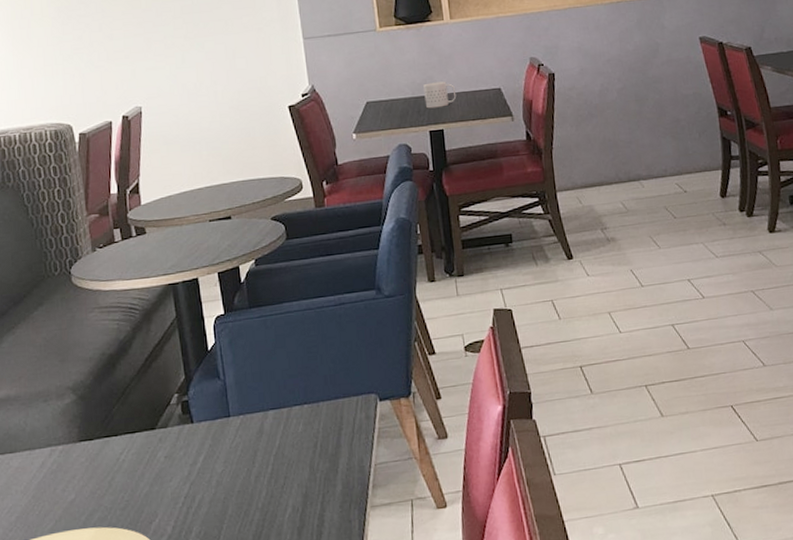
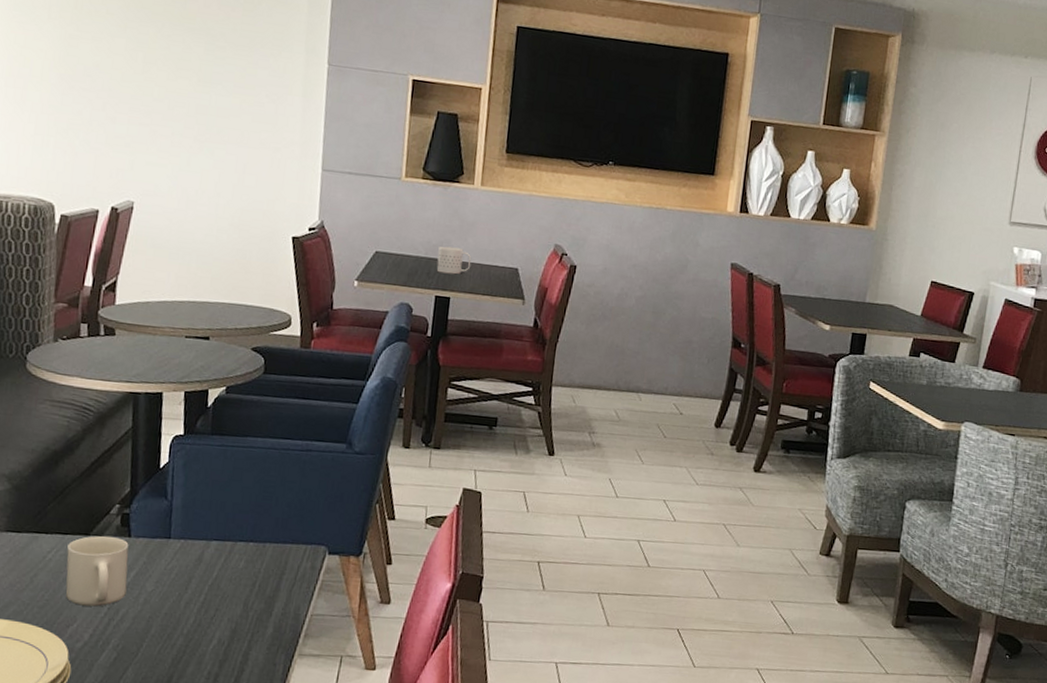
cup: none [137,426,199,500] -> present [65,535,129,607]

